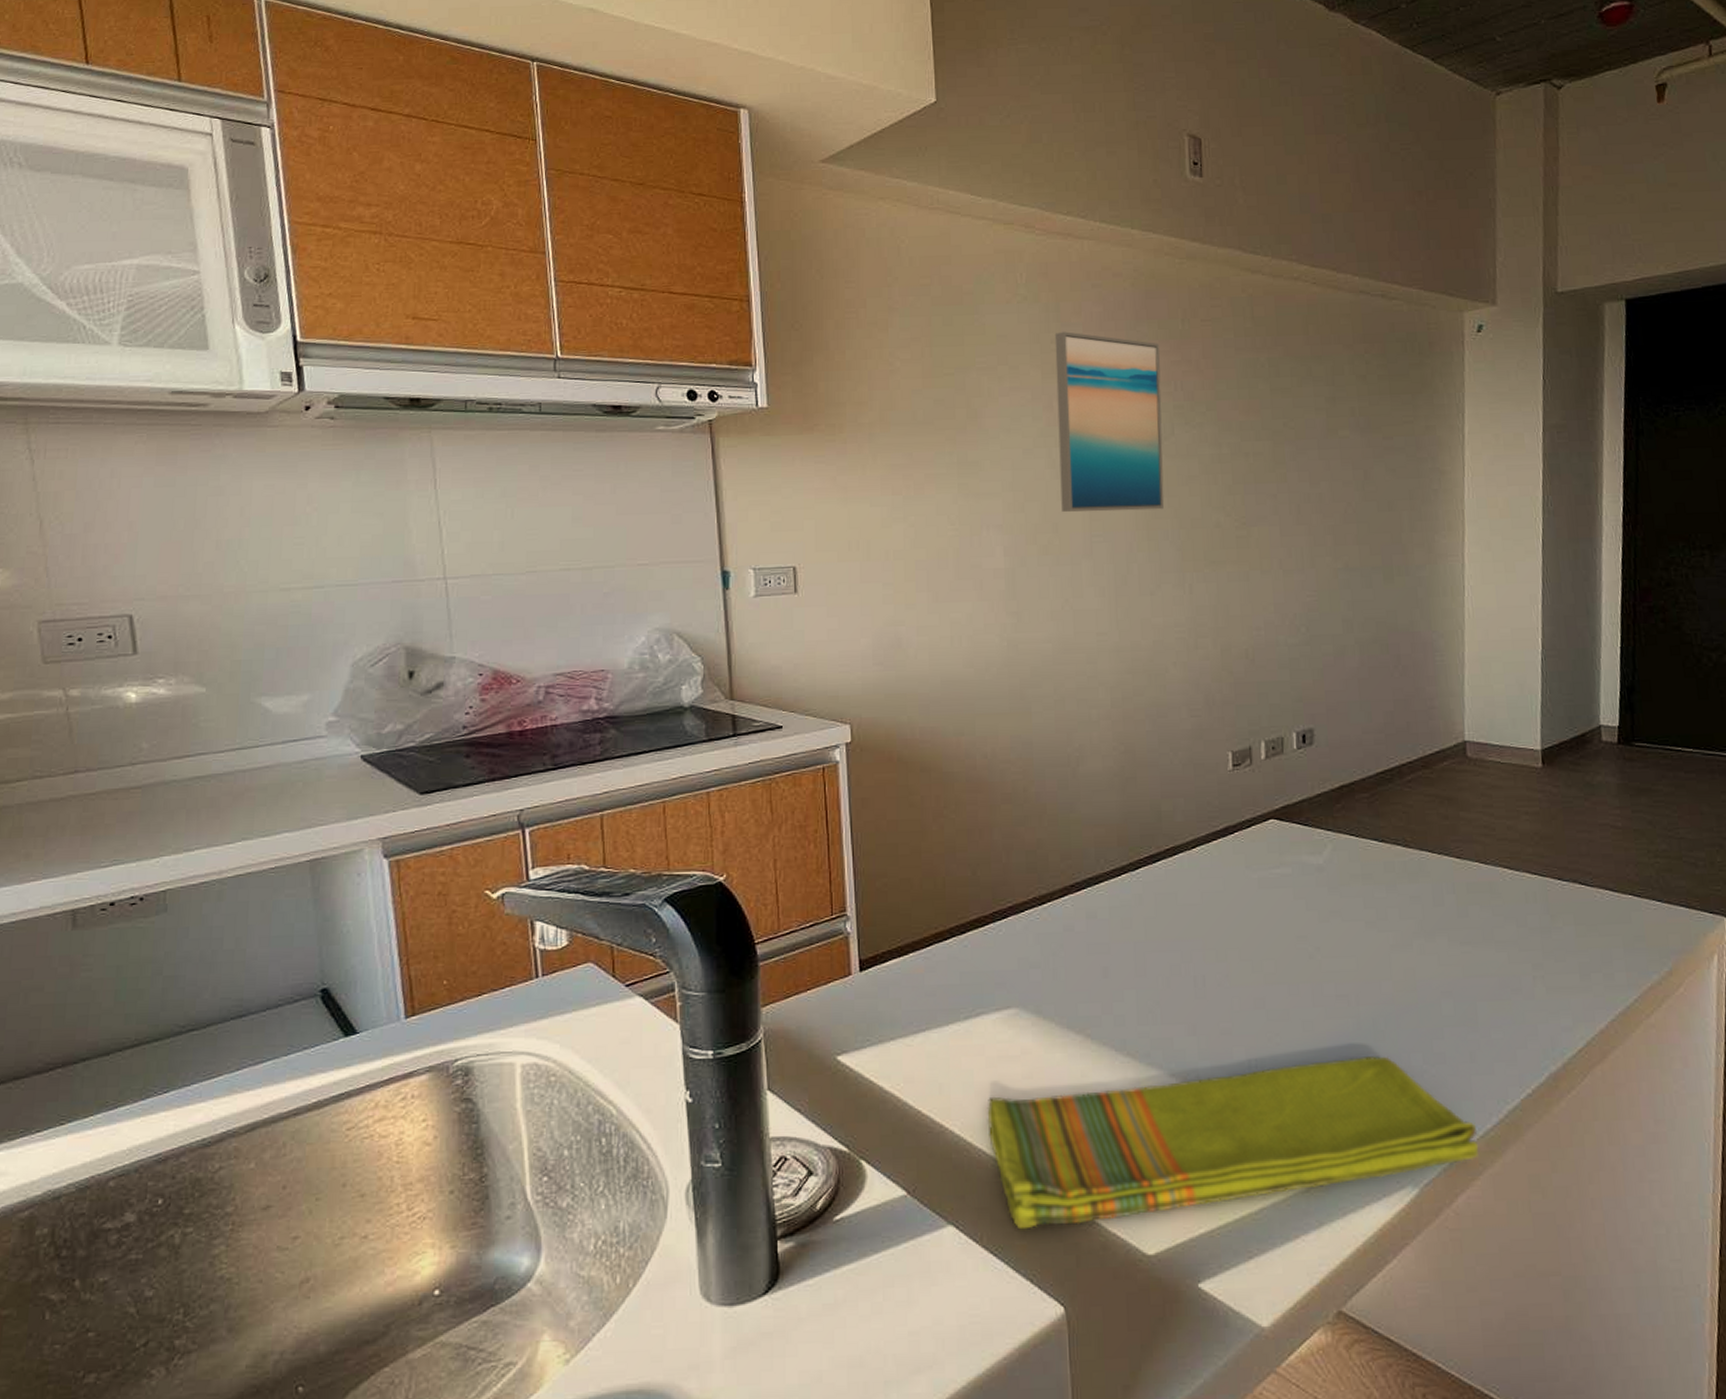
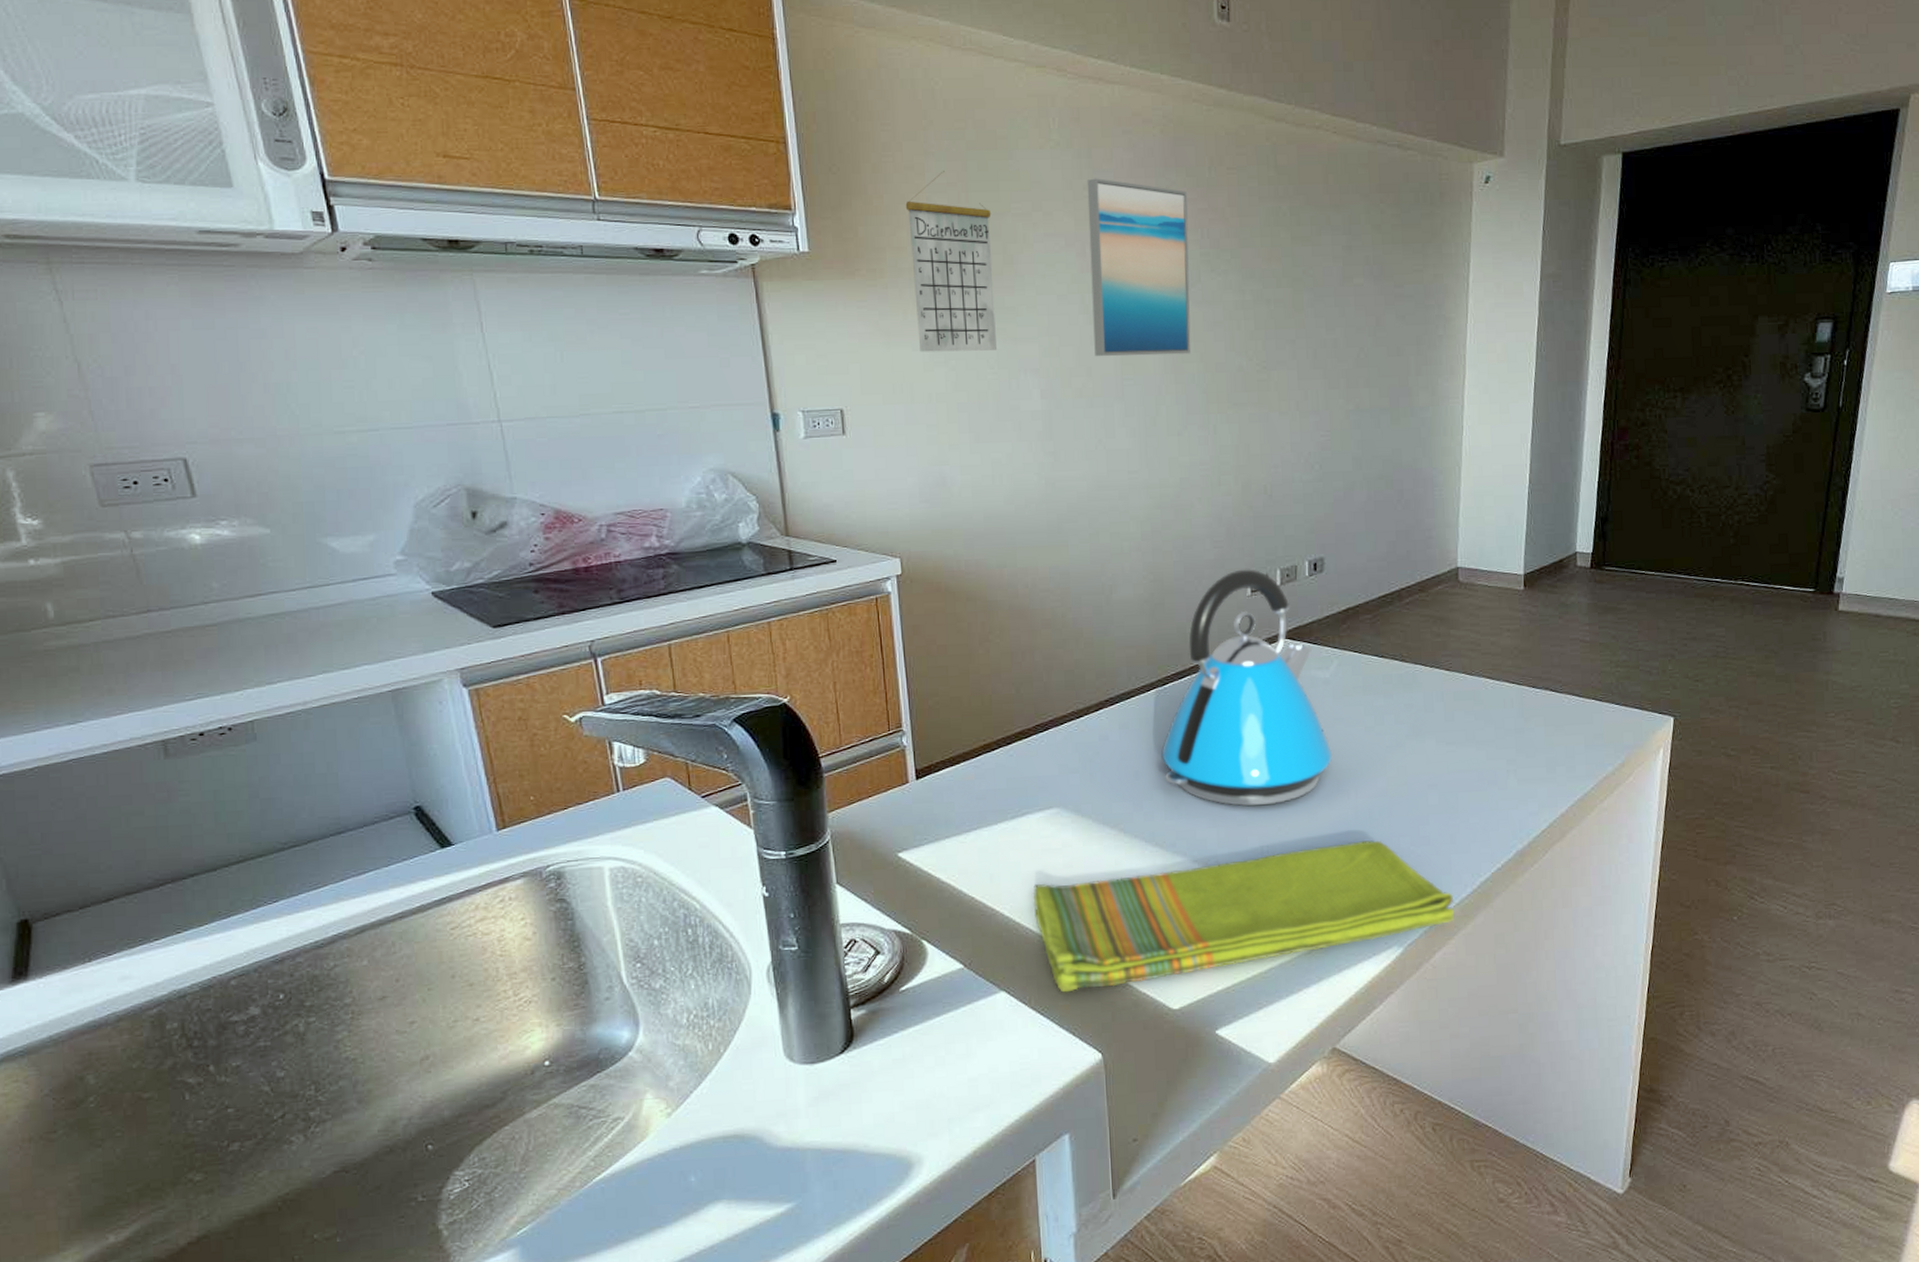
calendar: none [867,326,958,508] -> present [905,171,997,352]
kettle: none [1133,740,1329,1012] -> present [1161,569,1333,806]

